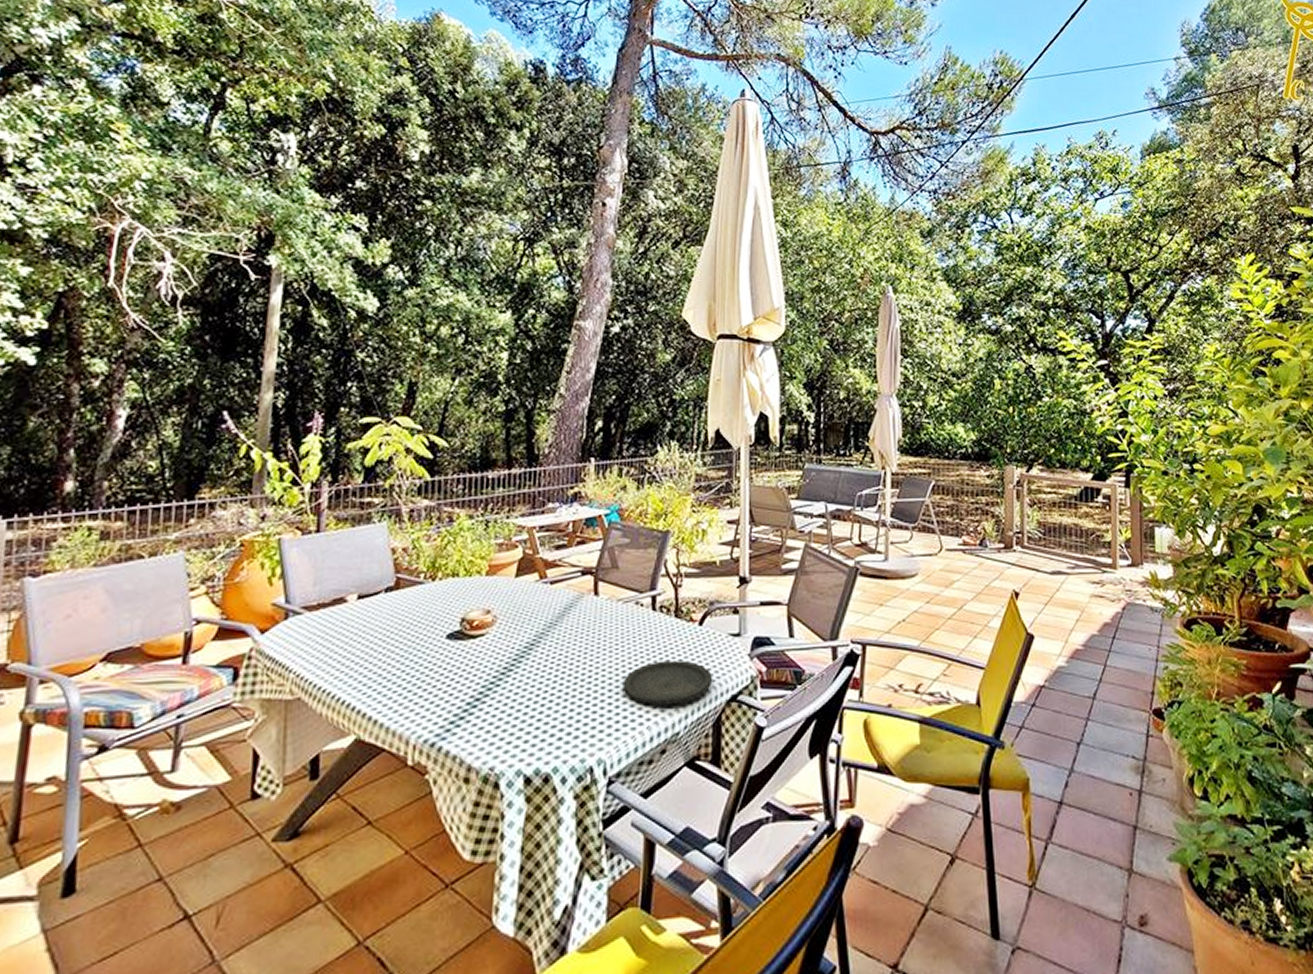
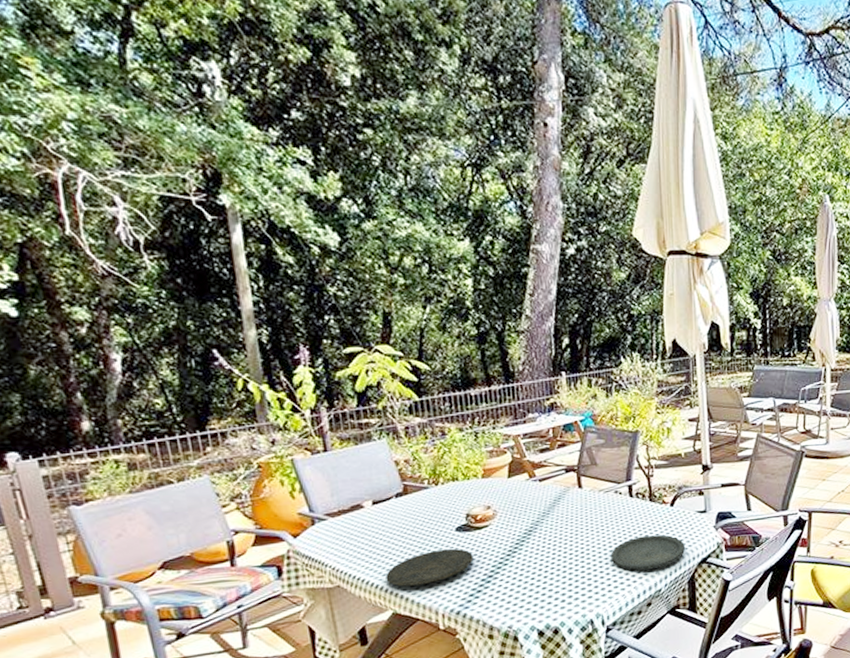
plate: none [355,660,462,705] -> present [385,548,474,587]

